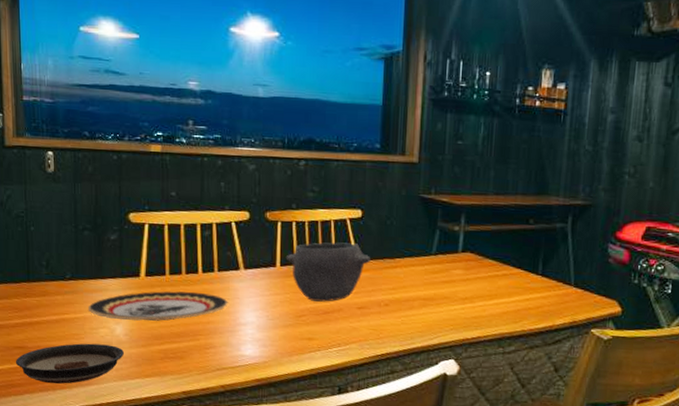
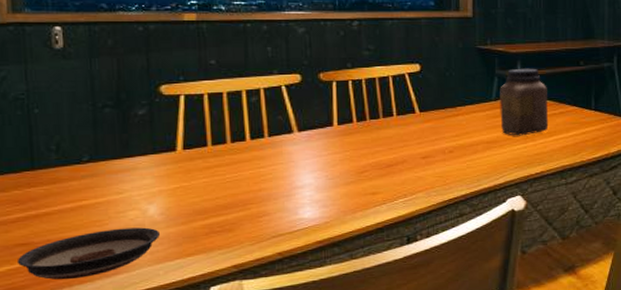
plate: present [87,291,228,321] -> none [111,160,282,199]
bowl: present [285,242,370,302] -> none [343,96,432,156]
jar: none [439,222,491,296] -> present [500,68,549,136]

